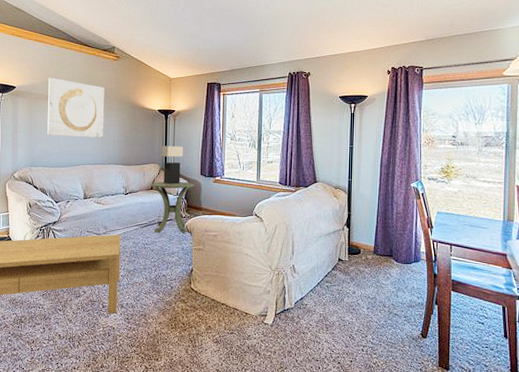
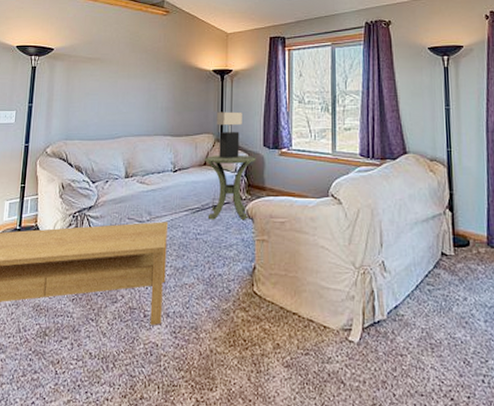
wall art: present [47,77,105,139] -> none [86,37,153,106]

